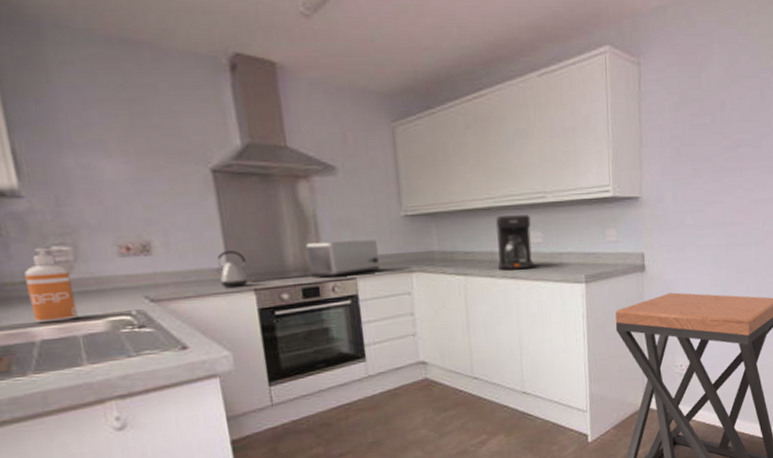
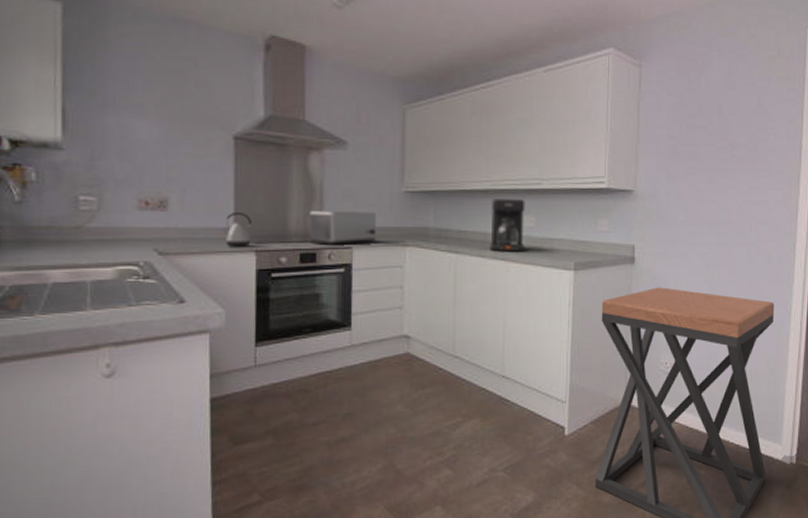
soap dispenser: present [25,247,78,324] -> none [50,196,91,267]

